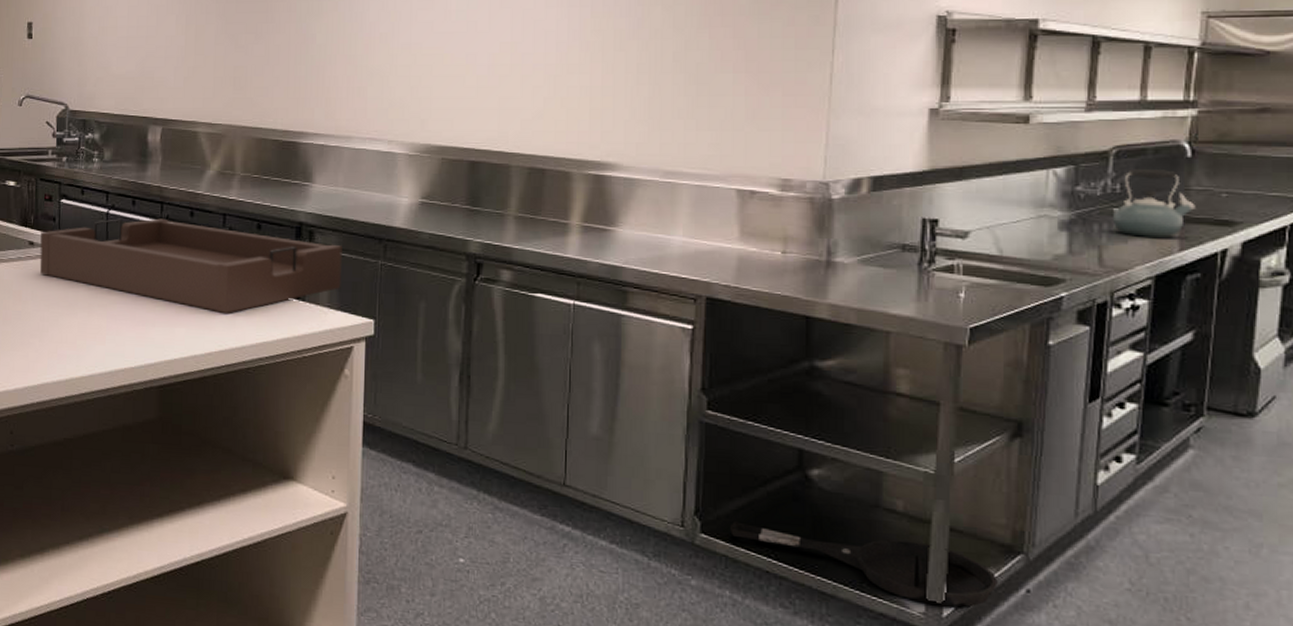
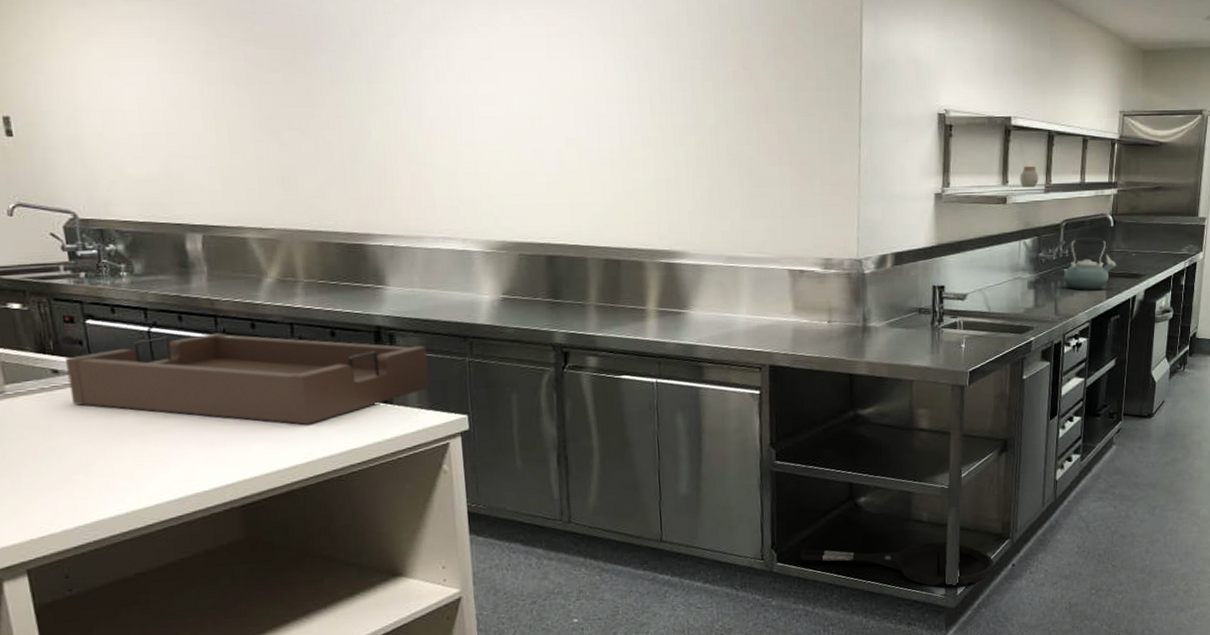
jar: none [1048,78,1077,105] -> present [1019,166,1039,188]

